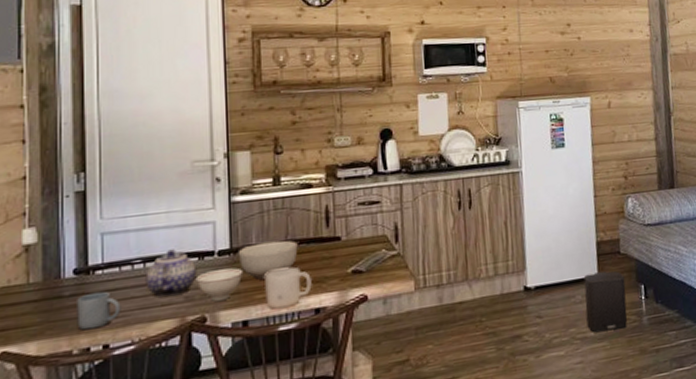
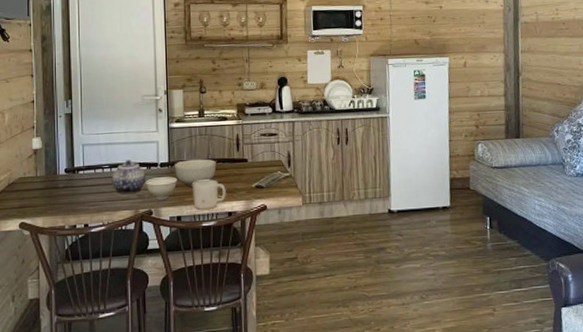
mug: present [77,291,121,331] -> none [67,186,96,213]
pedal bin: present [583,271,627,333] -> none [438,203,474,252]

